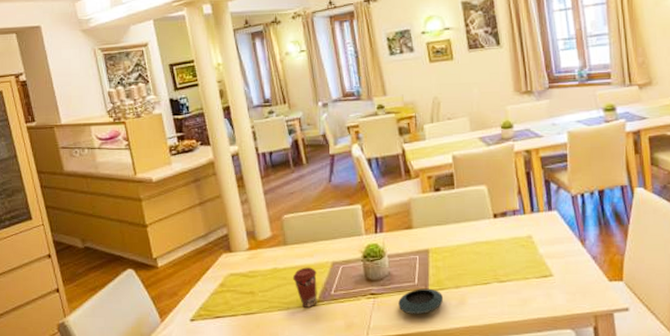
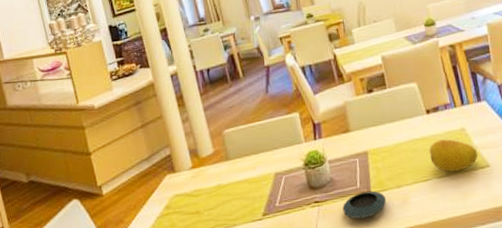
coffee cup: present [292,267,318,308] -> none [236,180,263,223]
fruit: none [492,245,543,278] -> present [429,139,478,172]

